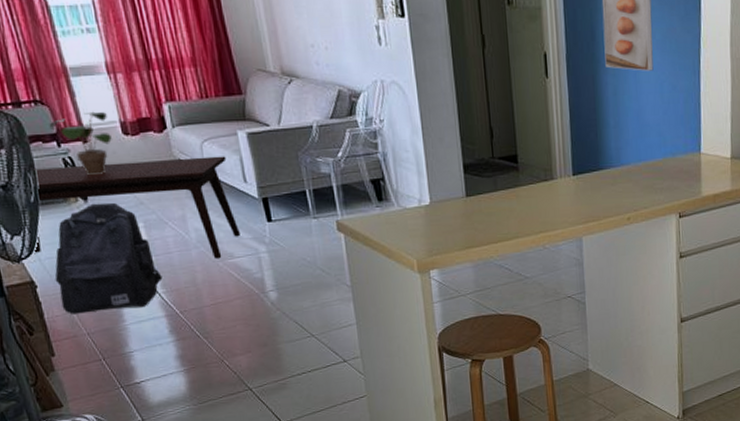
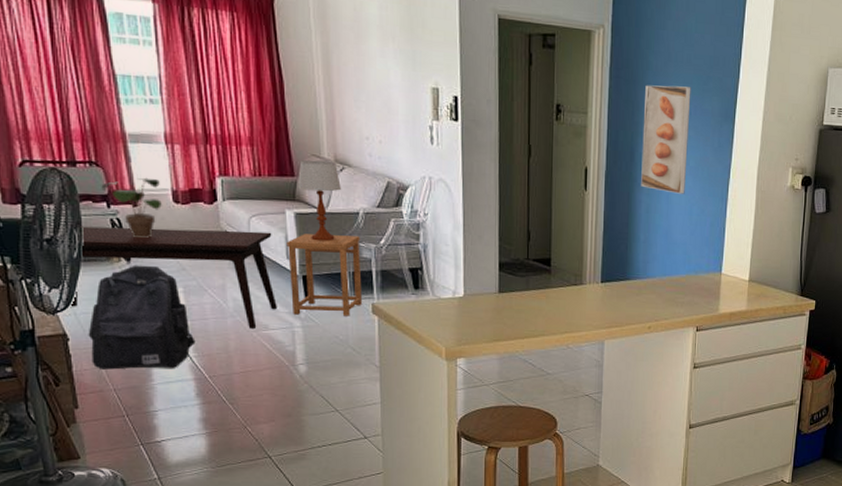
side table: none [242,151,326,240] -> present [287,234,362,316]
table lamp: none [246,74,293,161] -> present [298,159,342,241]

